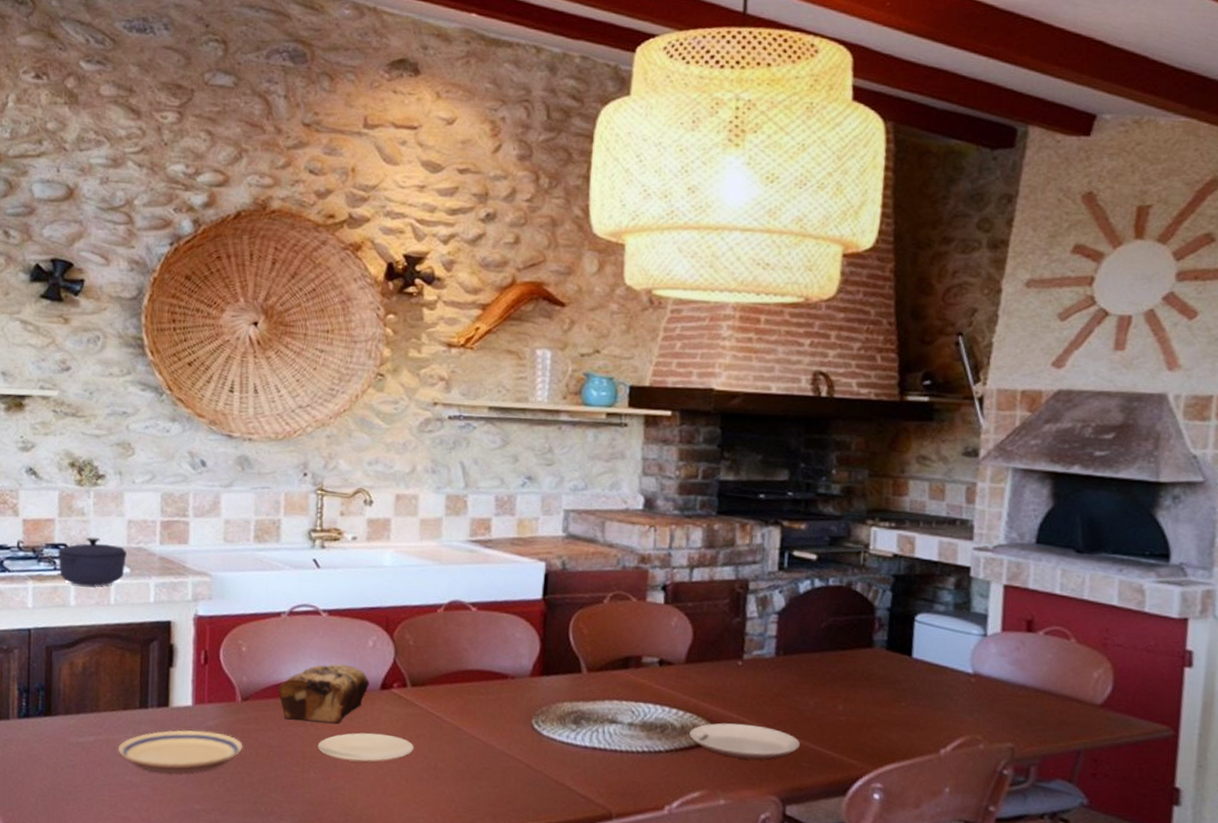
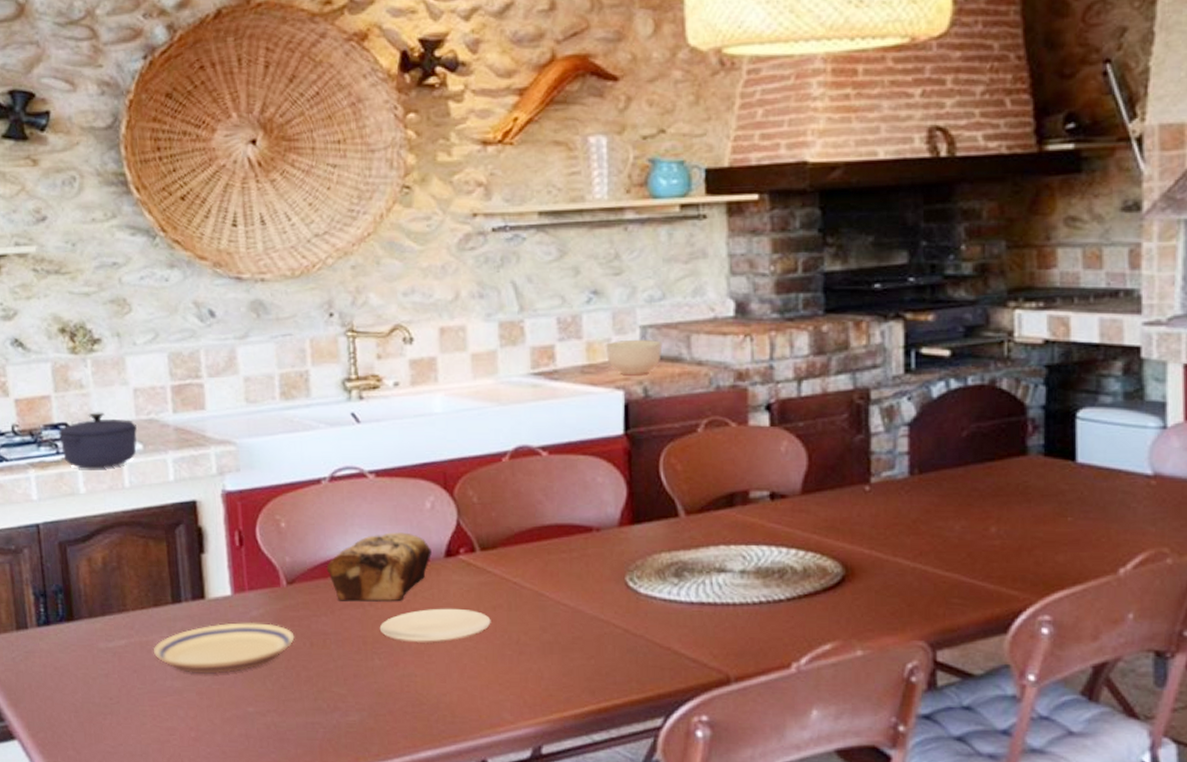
bowl: none [533,520,582,551] -> present [605,340,663,376]
plate: present [689,723,800,760] -> none [814,559,947,600]

